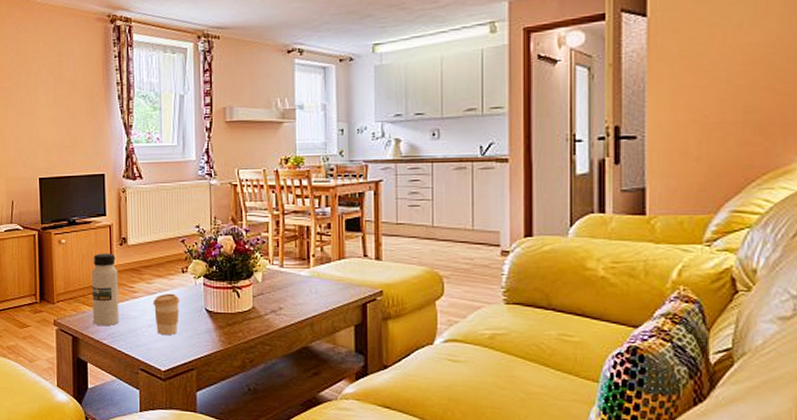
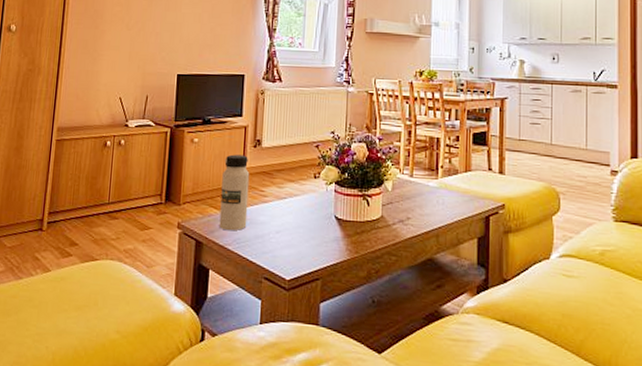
coffee cup: present [153,293,180,336] -> none [282,198,309,243]

